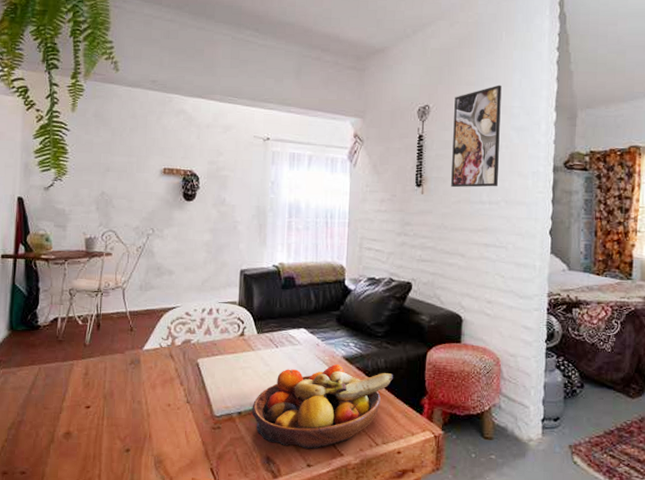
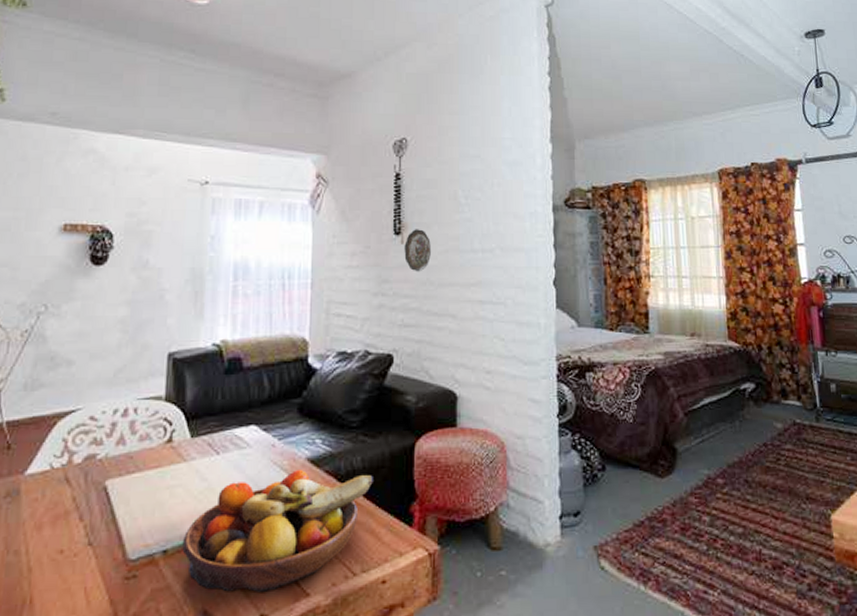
decorative plate: none [424,182,446,218] -> present [404,229,431,272]
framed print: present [451,85,502,188] -> none [435,114,492,235]

